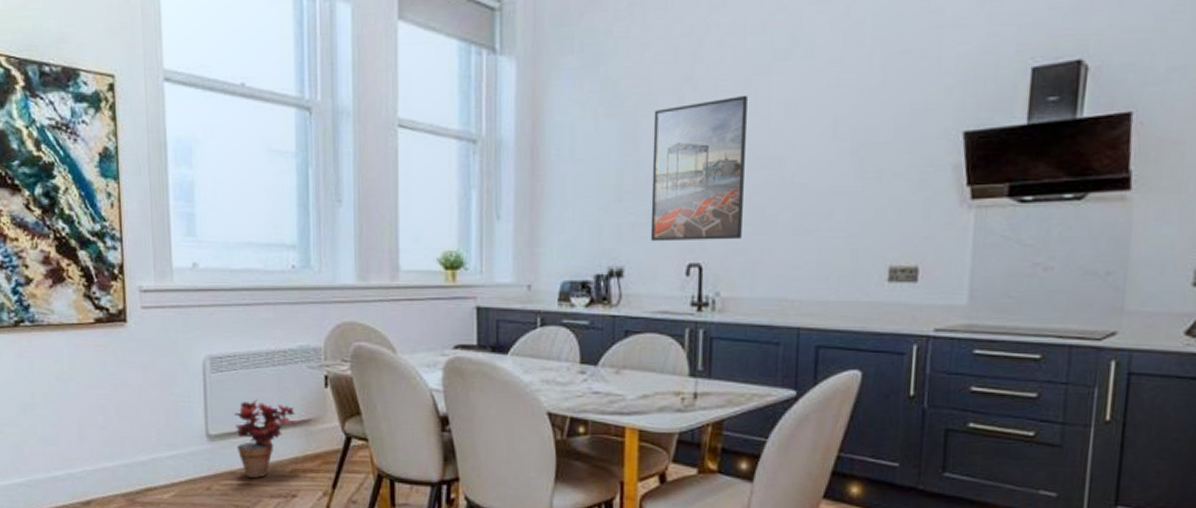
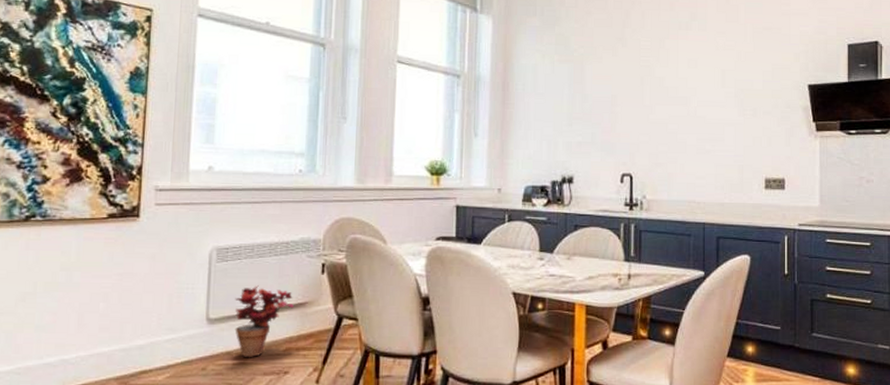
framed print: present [650,95,747,242] -> none [593,52,662,157]

